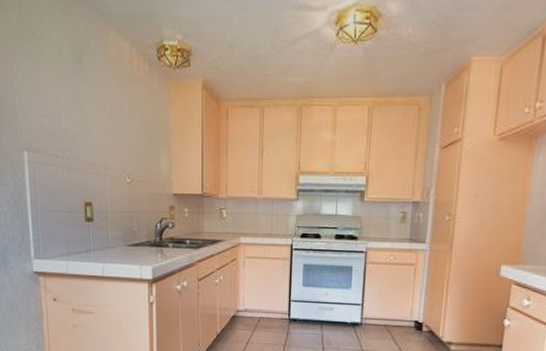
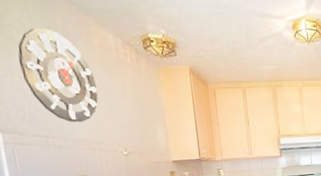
wall clock: none [45,39,110,144] -> present [18,28,99,123]

